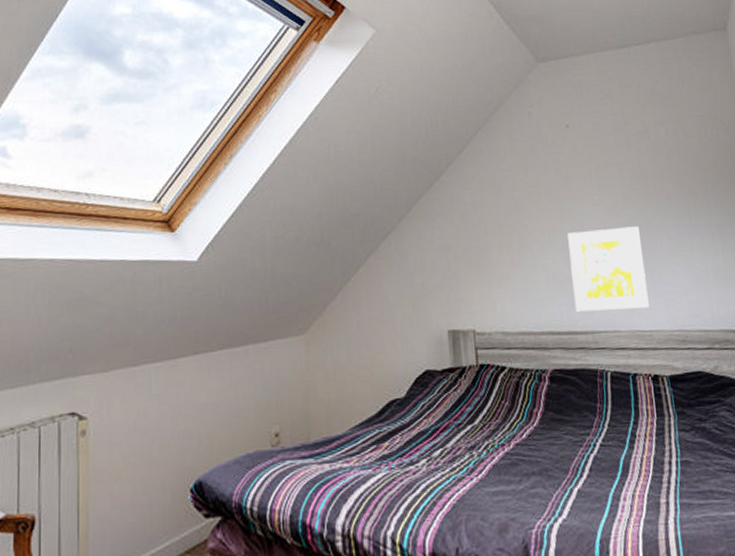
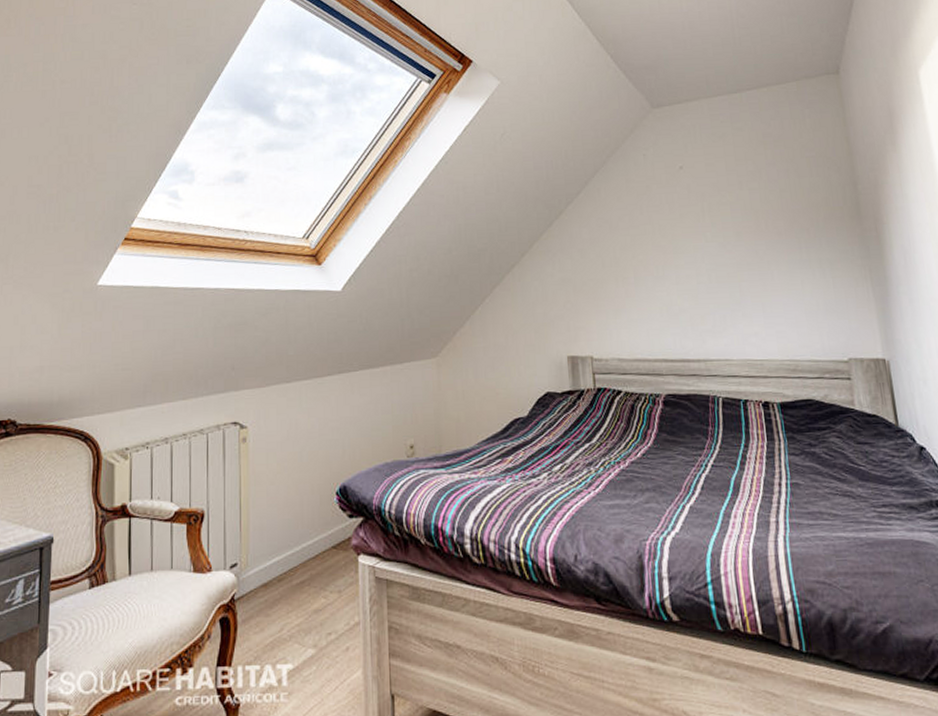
wall art: present [567,226,649,312] -> none [681,261,760,341]

